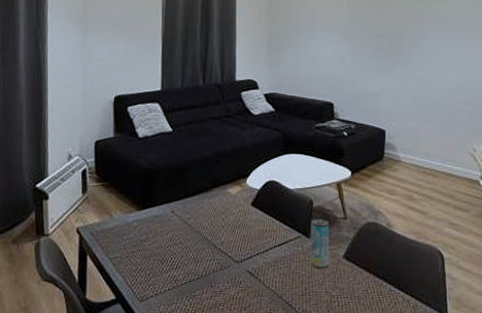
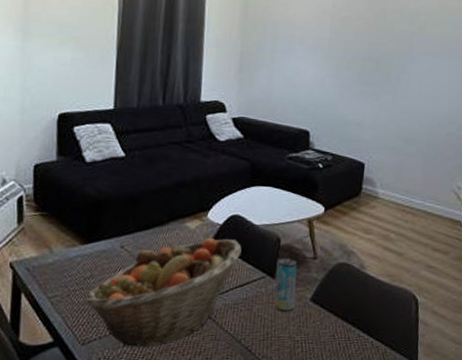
fruit basket: none [141,202,278,303] -> present [84,238,242,347]

